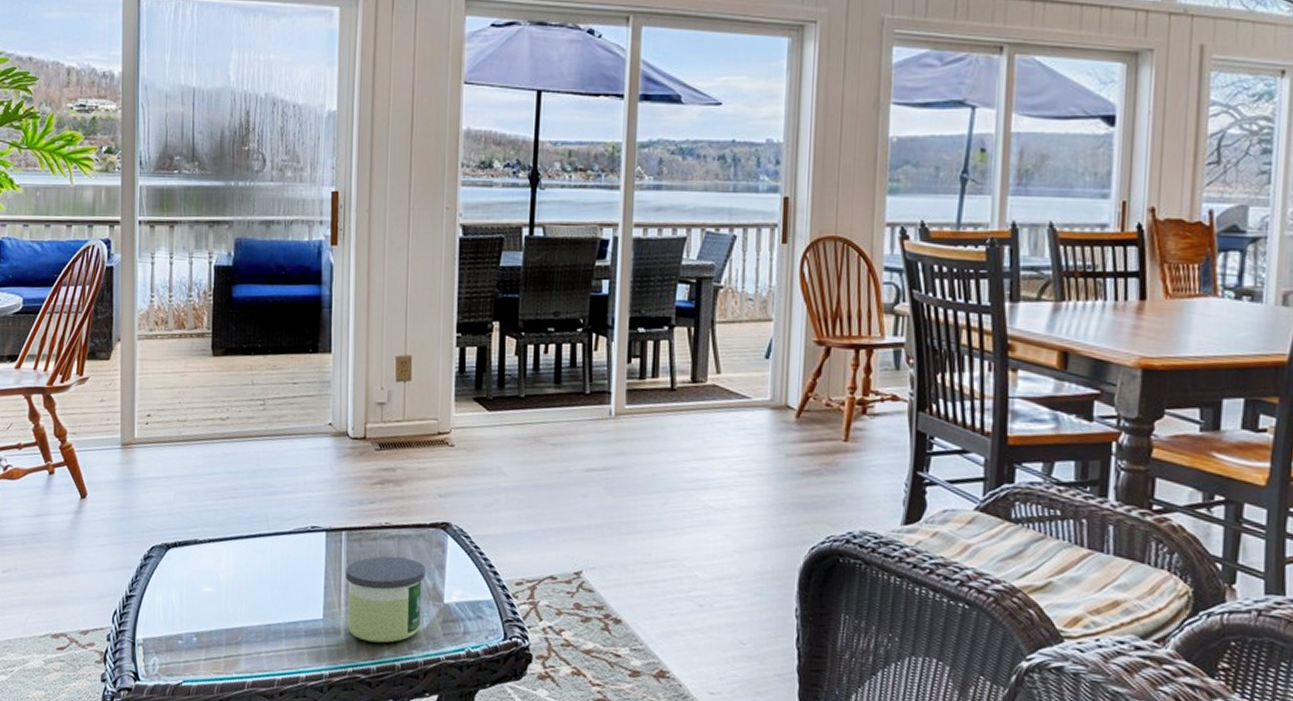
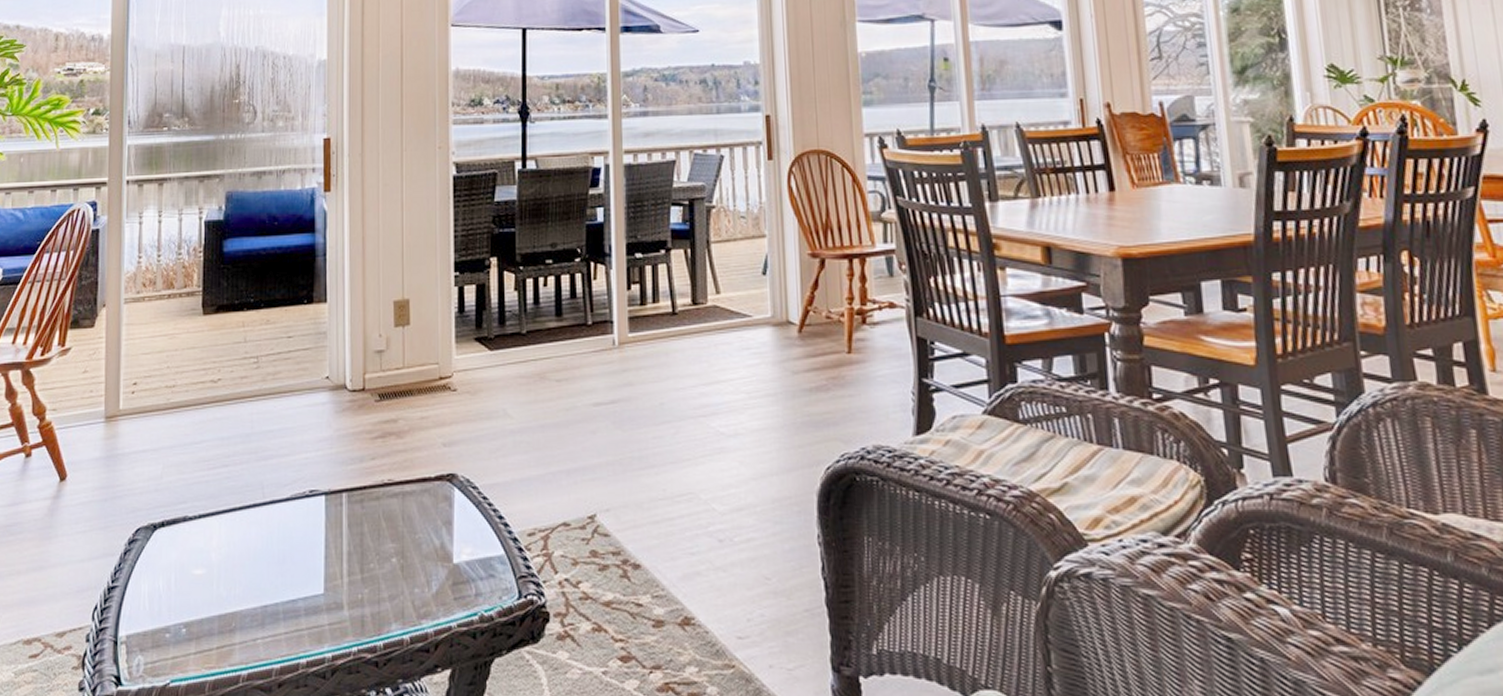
candle: present [346,556,425,643] -> none [347,517,432,615]

